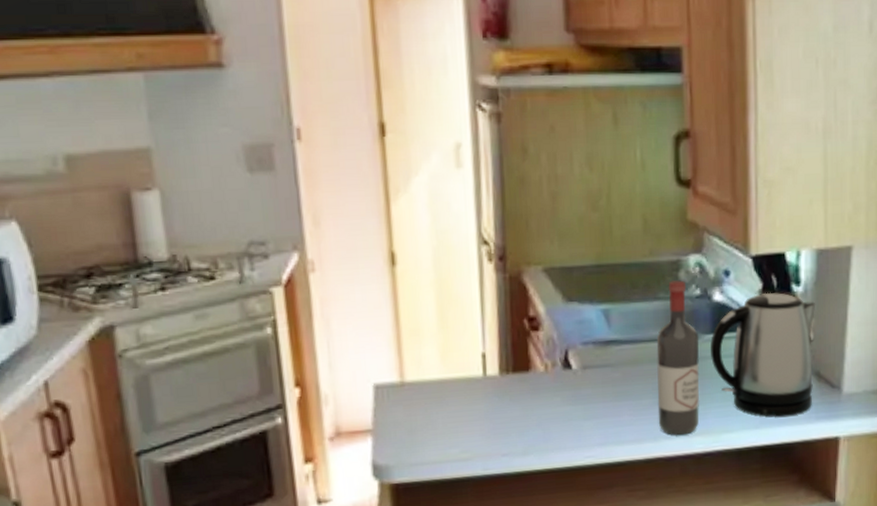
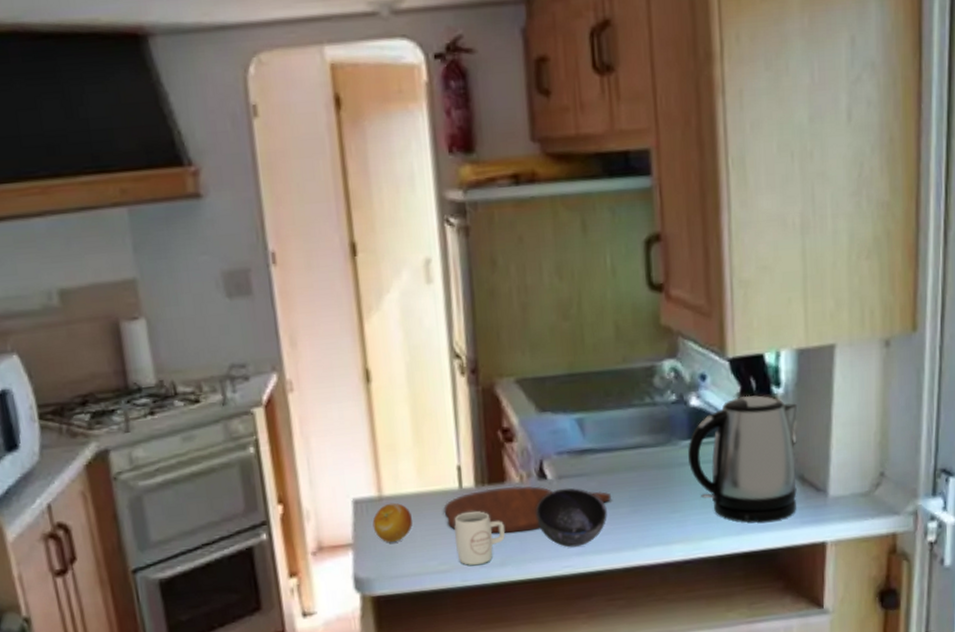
fruit: none [393,388,434,430] -> present [372,502,412,543]
cutting board: none [467,374,634,422] -> present [444,485,611,533]
mug: none [477,399,528,455] -> present [454,510,505,566]
bowl: none [559,378,630,438] -> present [535,487,607,548]
wine bottle: present [656,280,700,435] -> none [632,386,679,543]

